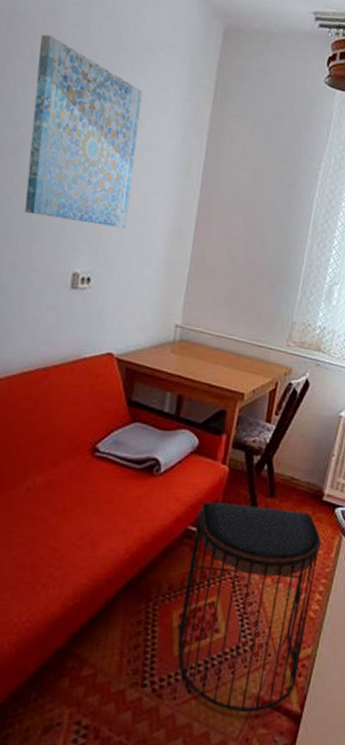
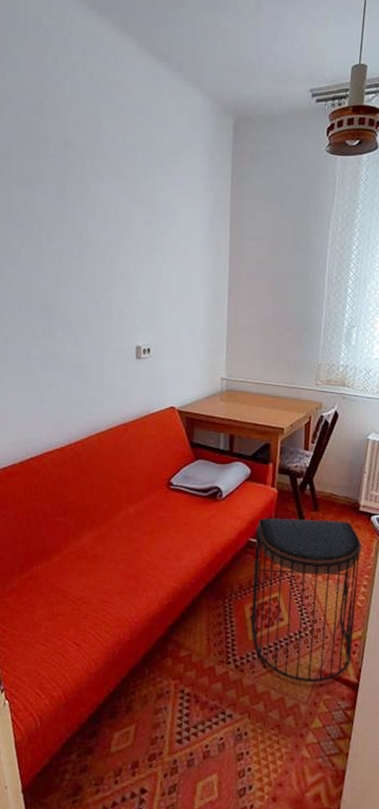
wall art: present [25,34,143,229] -> none [88,156,173,305]

